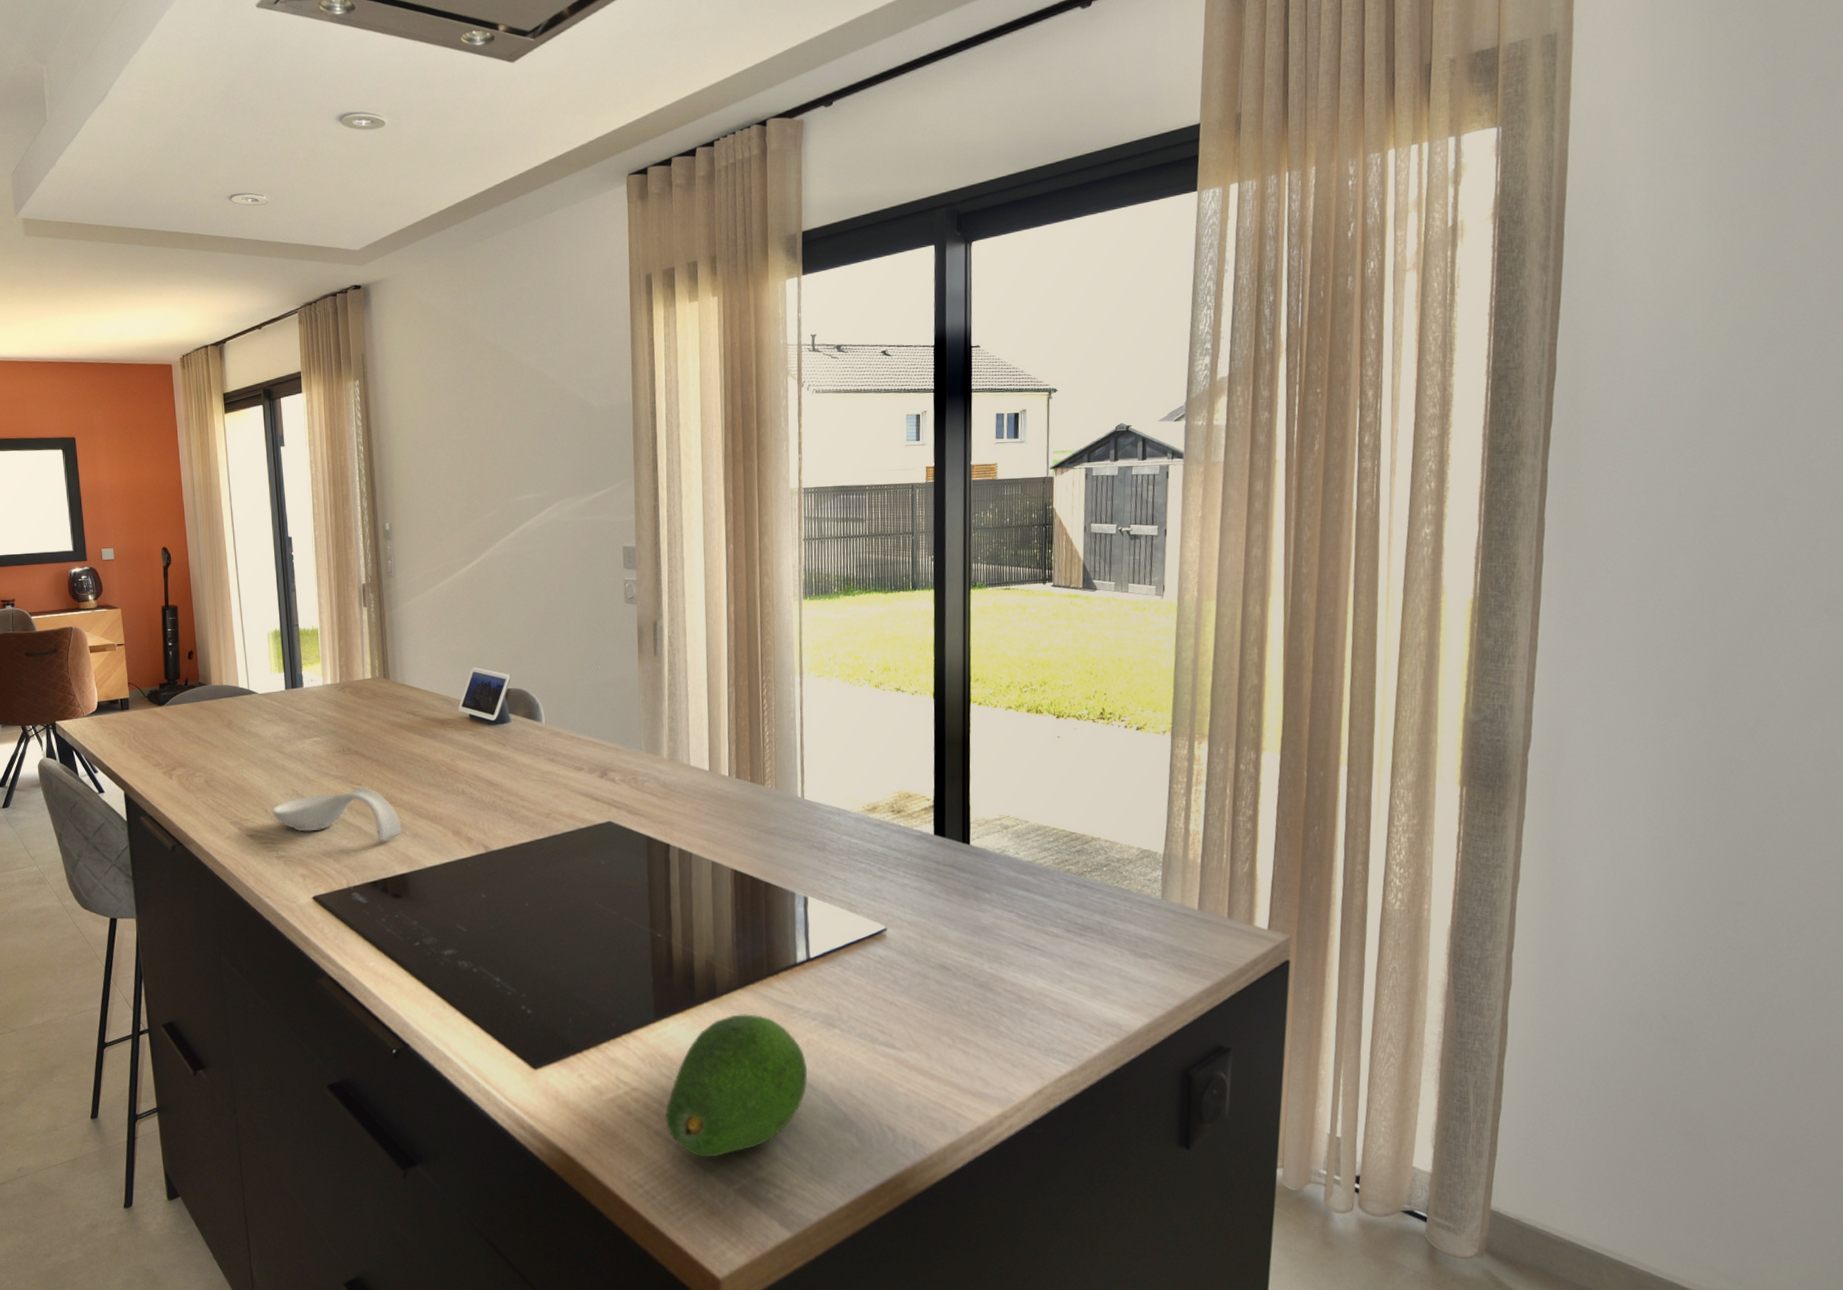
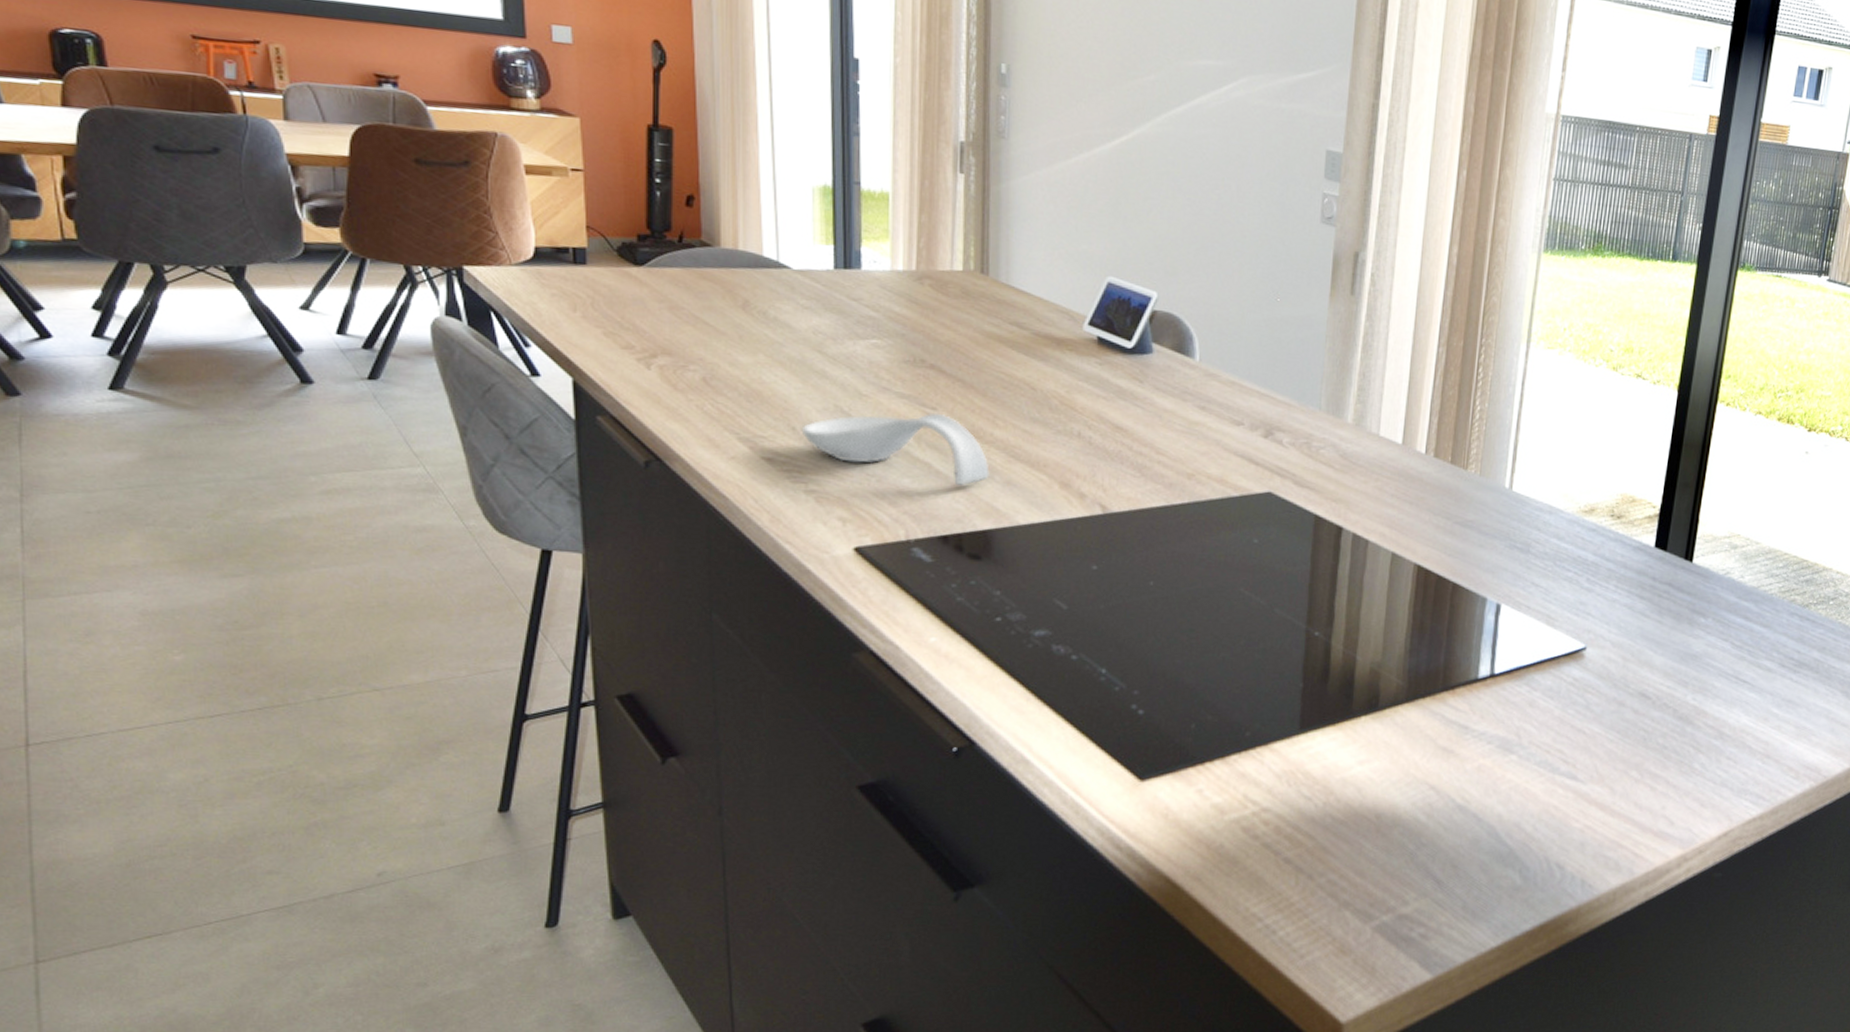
fruit: present [665,1014,807,1158] -> none [1298,731,1474,891]

